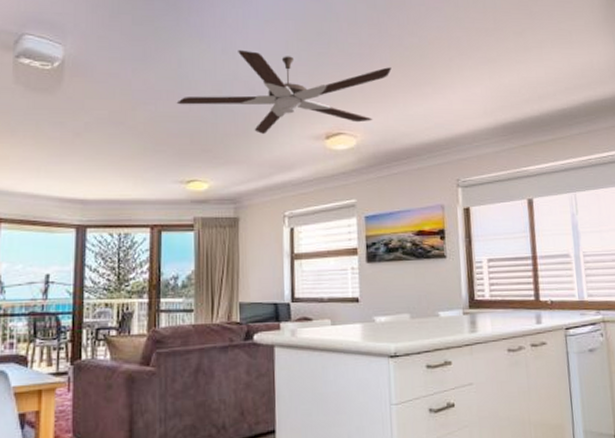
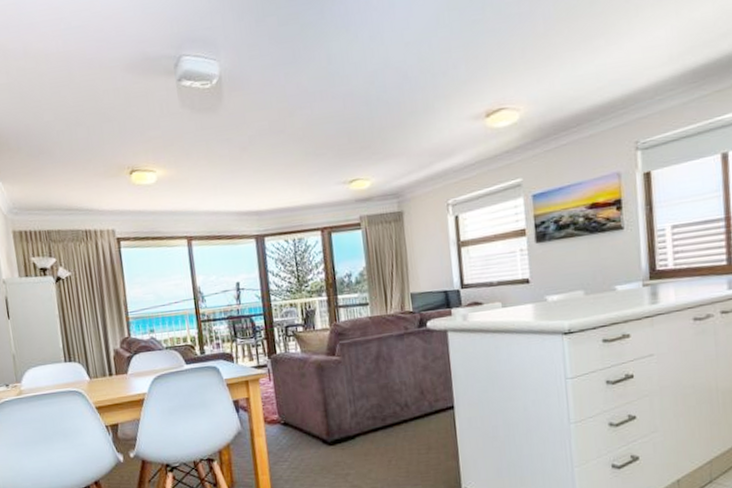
ceiling fan: present [176,49,392,135] -> none [330,23,556,123]

